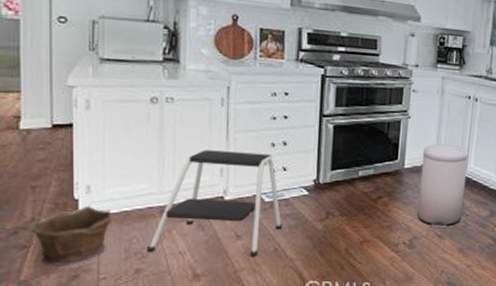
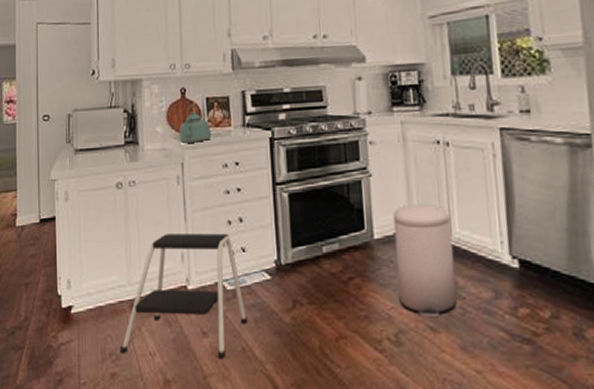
clay pot: present [30,205,112,266] -> none [24,301,89,369]
kettle: none [227,32,263,71] -> present [179,103,212,144]

